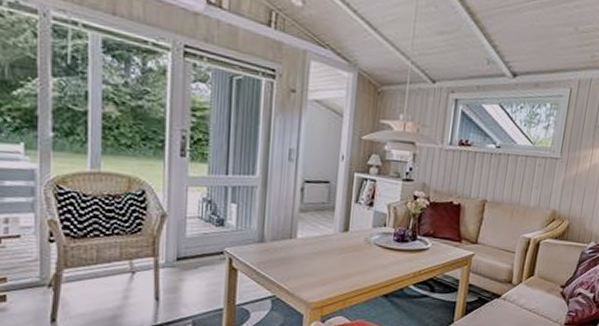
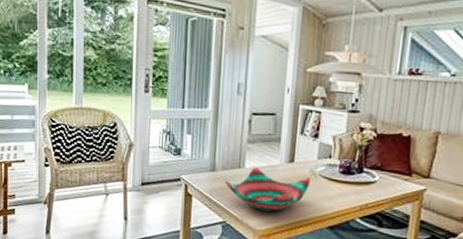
decorative bowl: none [275,237,365,283] -> present [225,167,310,212]

